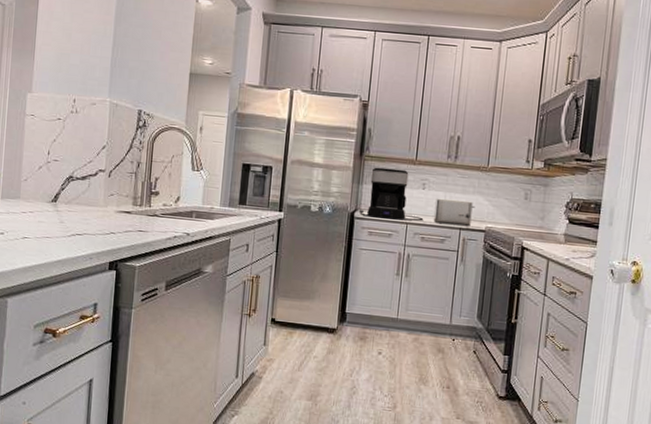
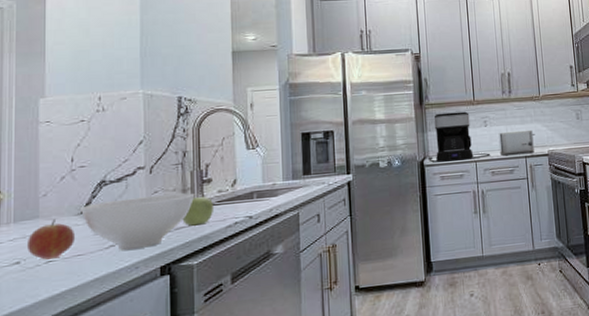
fruit: none [10,201,47,236] -> present [28,218,76,260]
bowl: none [51,195,144,243] -> present [79,193,195,250]
fruit: none [131,205,159,232] -> present [182,196,215,226]

